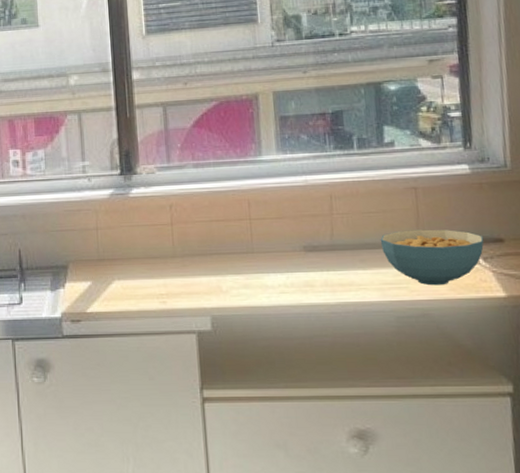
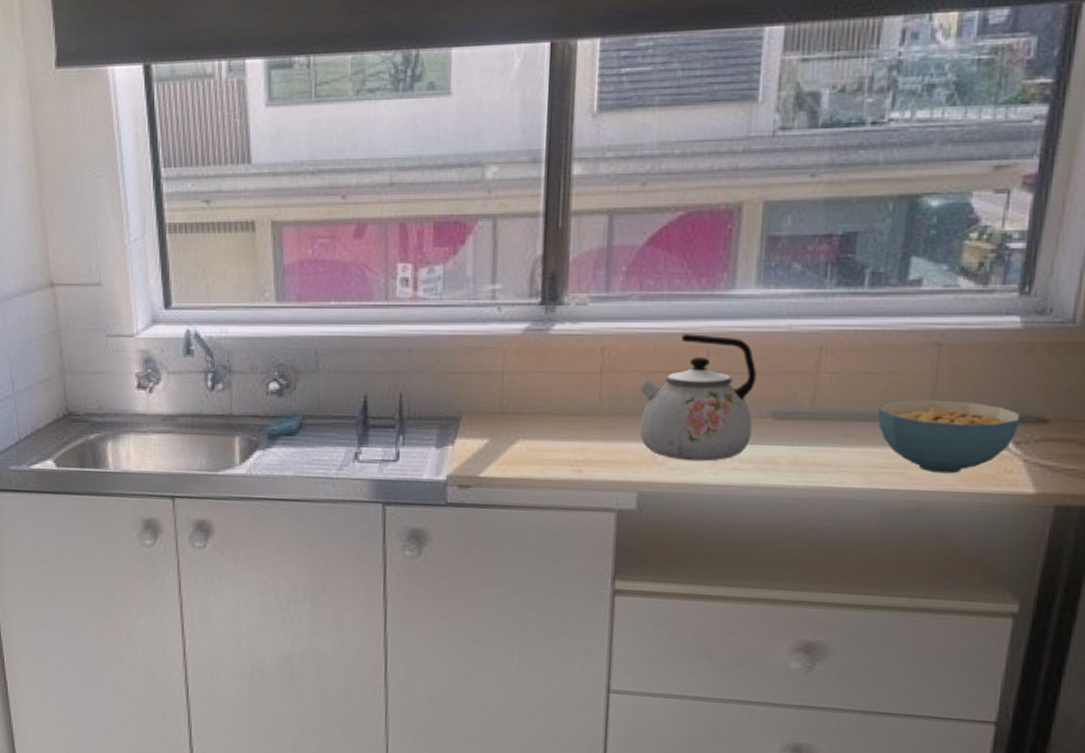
kettle: none [201,191,291,289] -> present [638,334,757,462]

